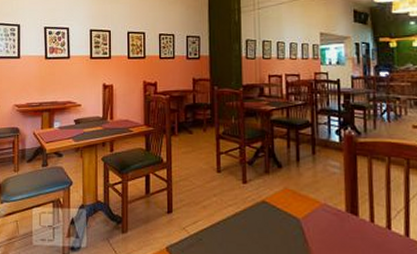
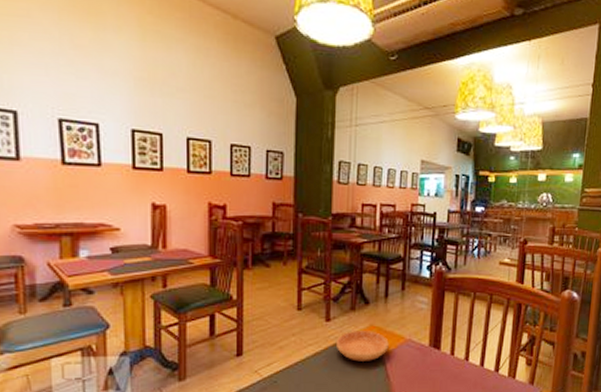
saucer: none [253,193,304,224] -> present [335,331,389,362]

